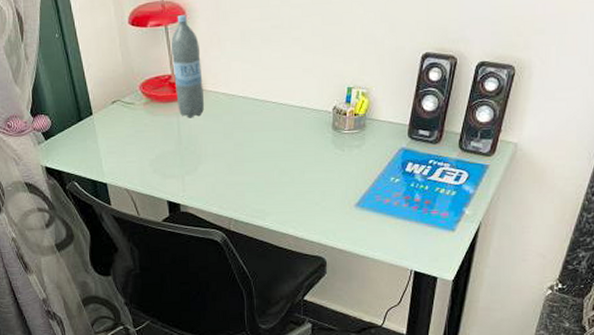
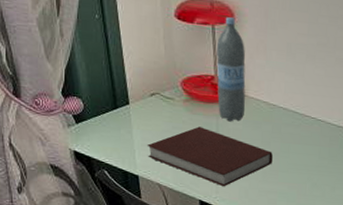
notebook: none [113,127,236,185] -> present [147,126,273,187]

